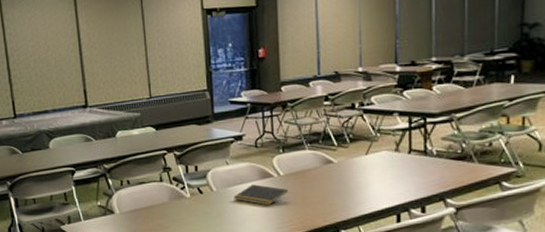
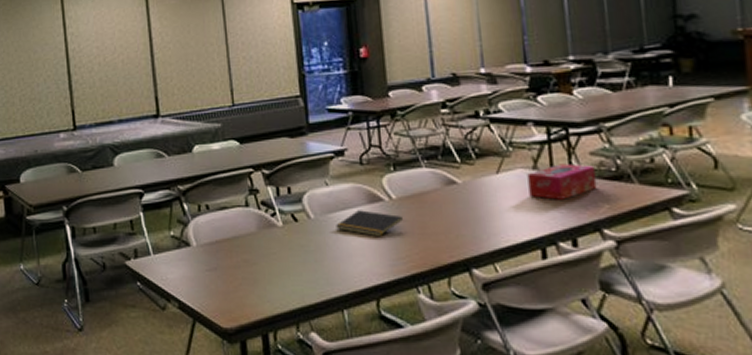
tissue box: none [390,147,445,176] -> present [527,163,597,200]

